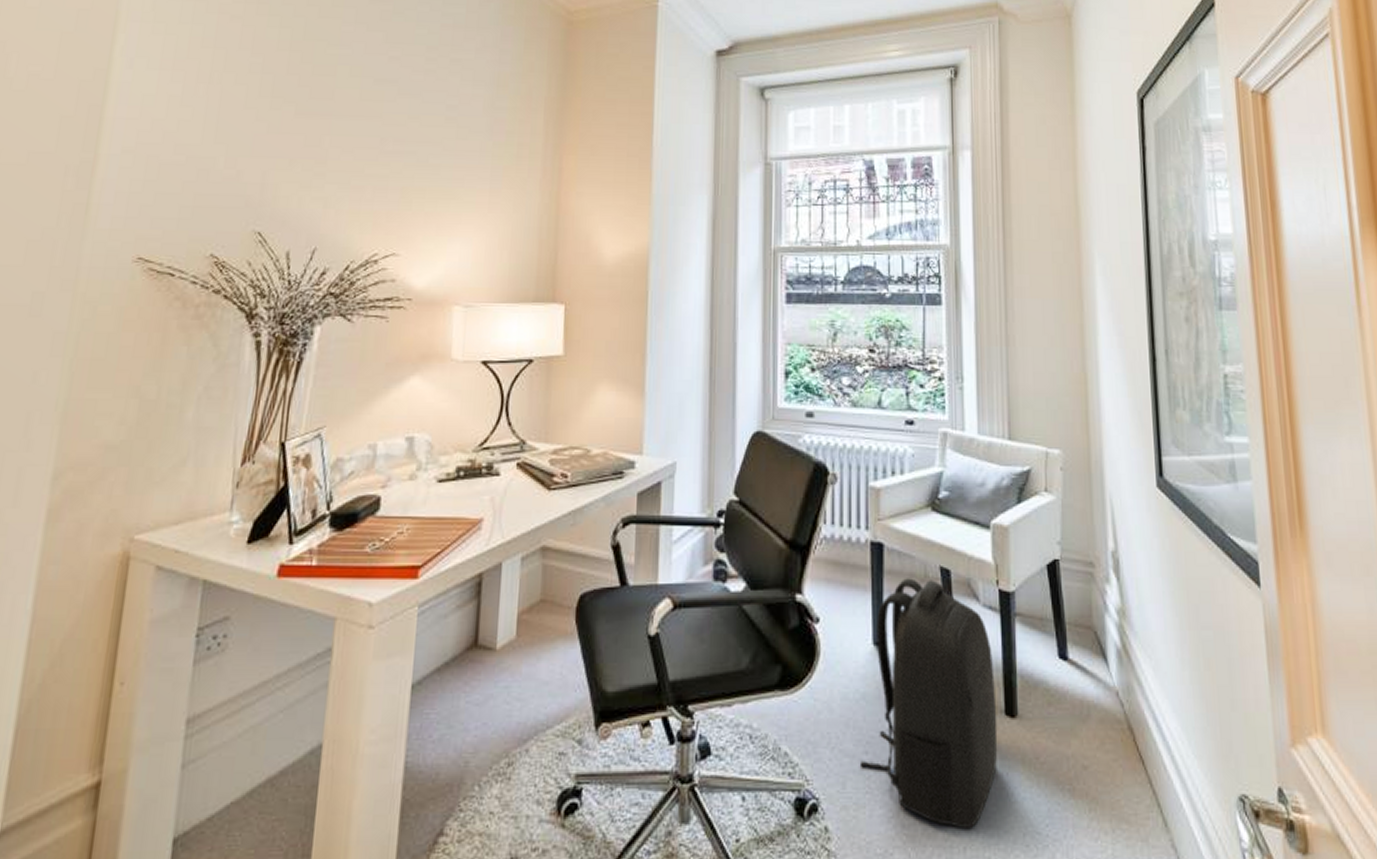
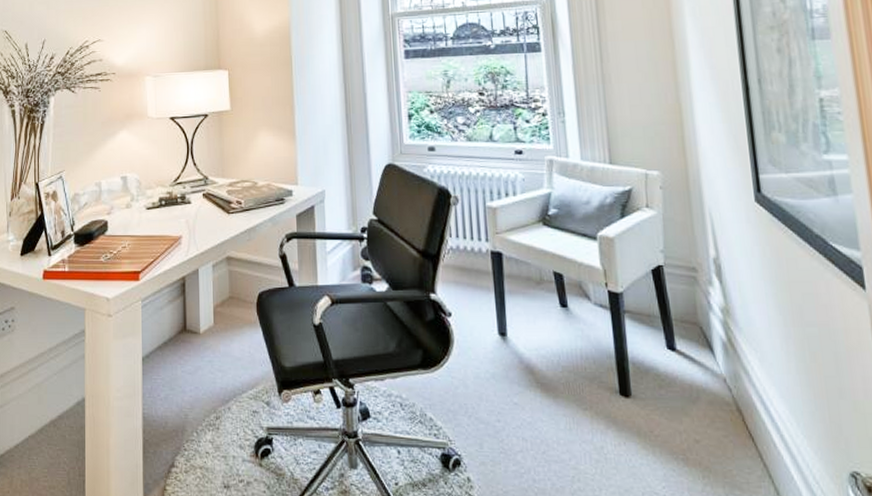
backpack: present [859,578,998,830] -> none [493,281,615,487]

